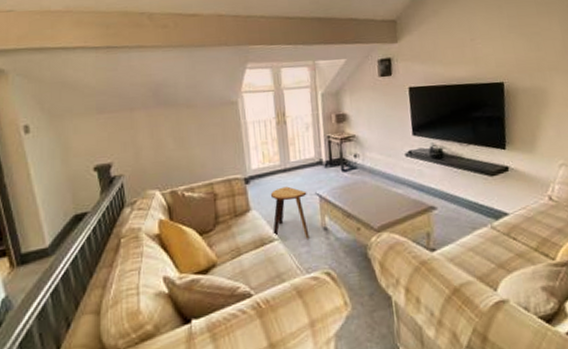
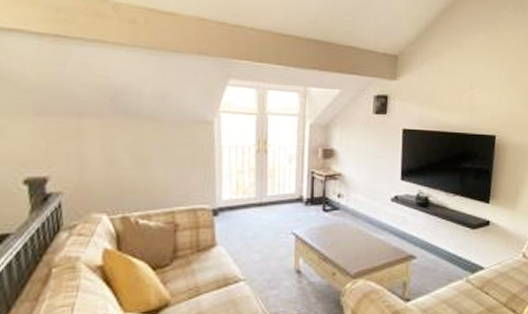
stool: present [270,186,310,239] -> none [239,222,282,281]

